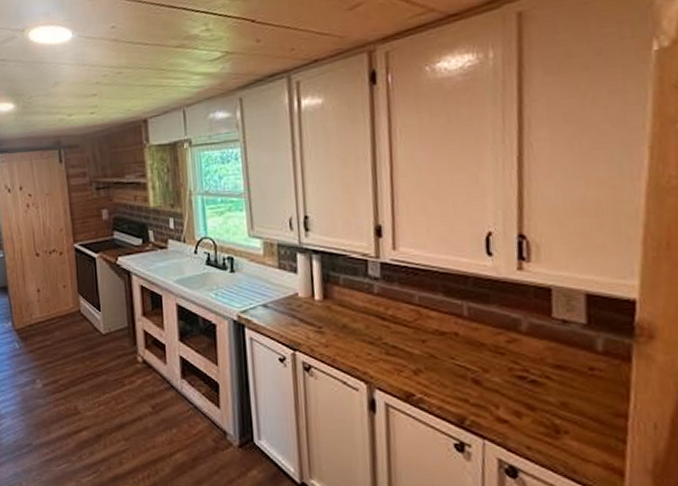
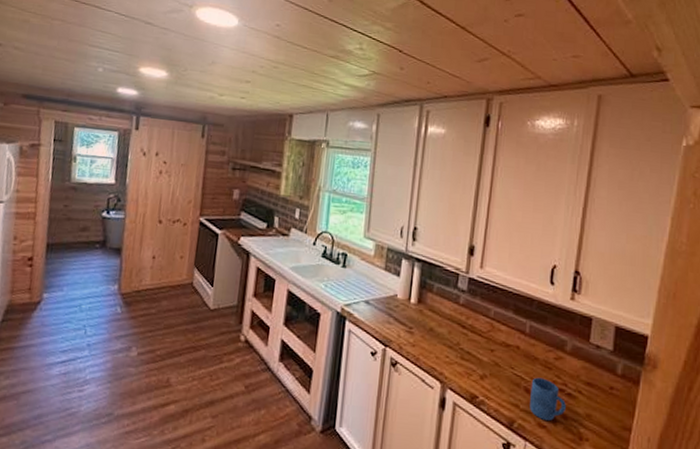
mug: none [480,365,533,414] -> present [530,377,567,421]

